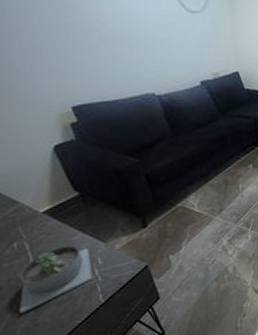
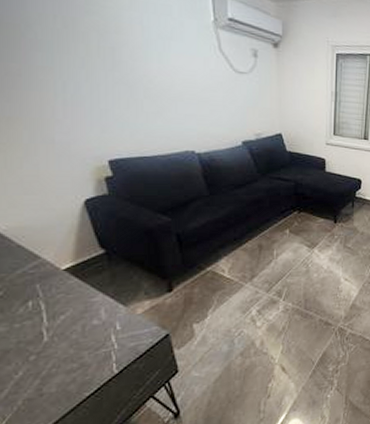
succulent planter: present [19,245,93,314] -> none [25,307,108,382]

